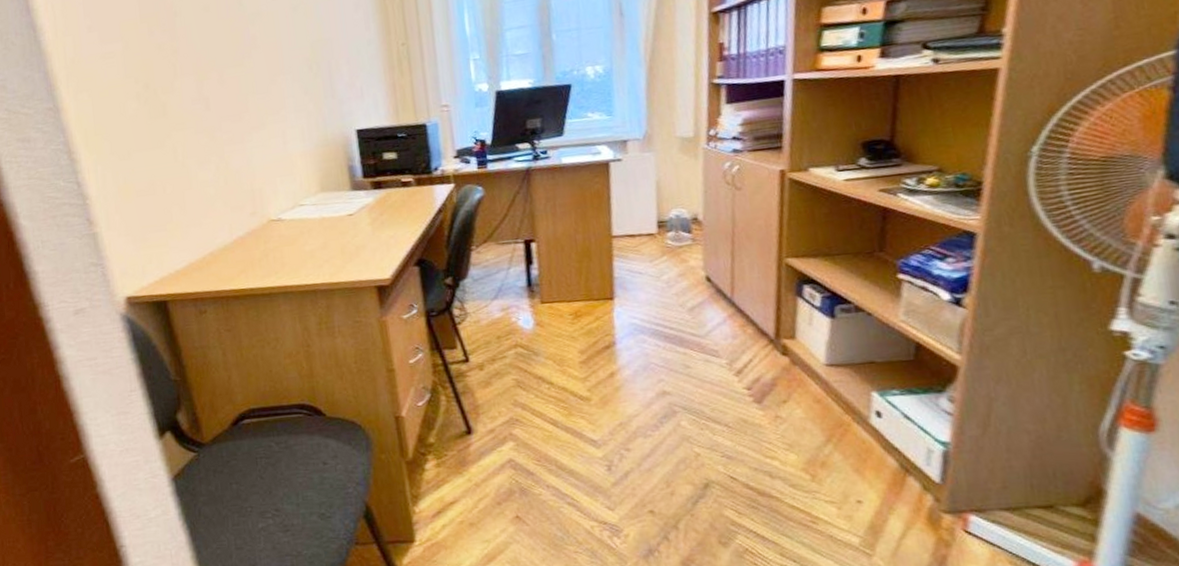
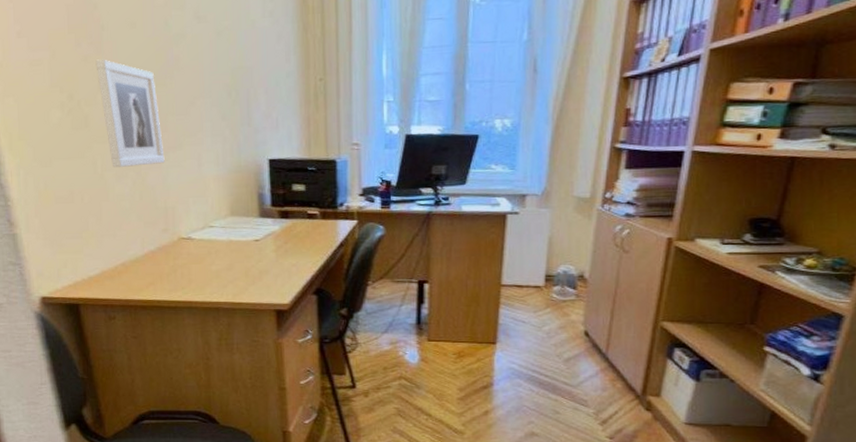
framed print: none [170,45,248,154] -> present [95,59,165,167]

